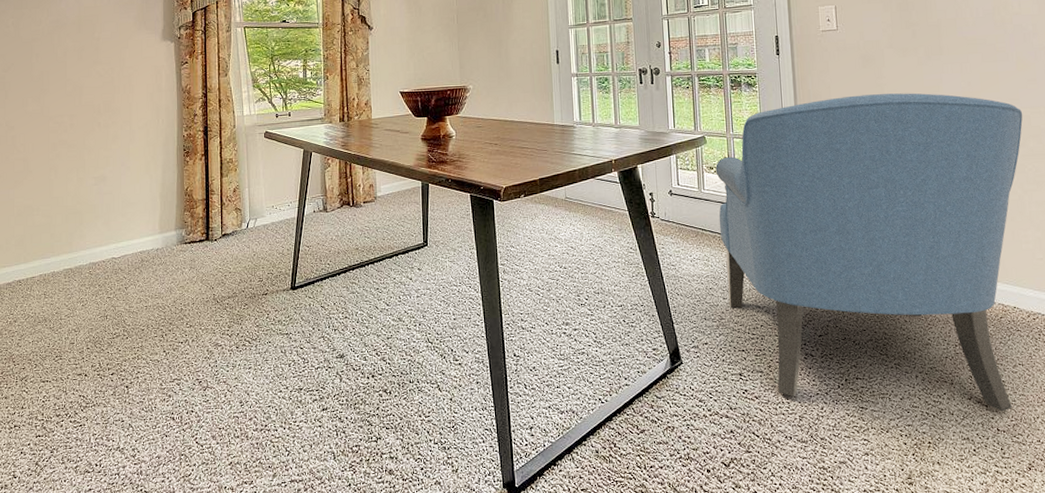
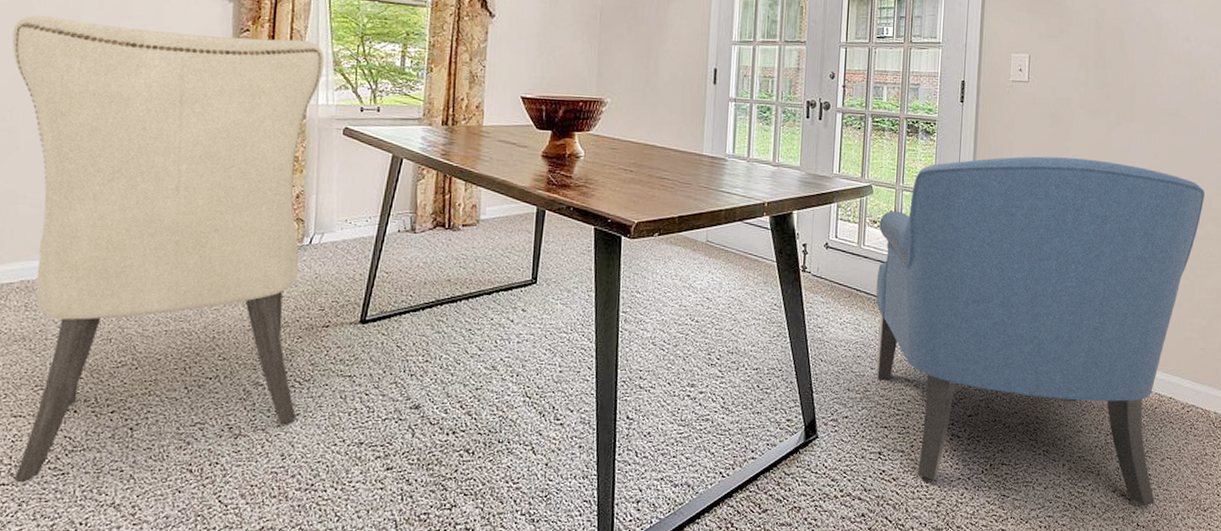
chair: none [20,65,249,434] -> present [12,15,324,483]

